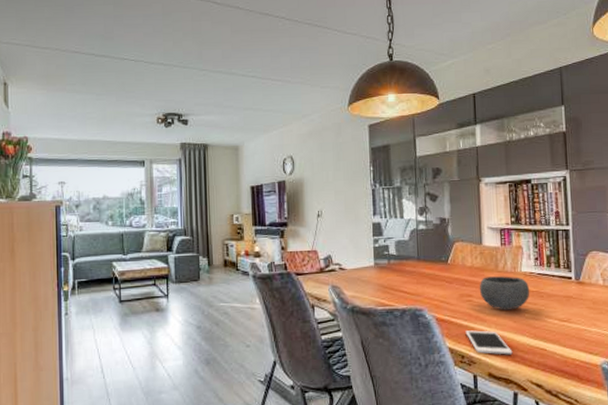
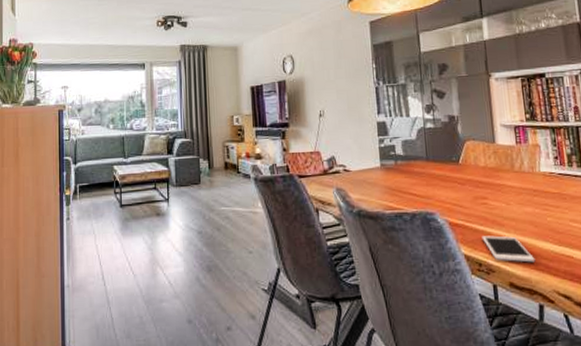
bowl: present [479,276,530,311] -> none [494,176,551,214]

